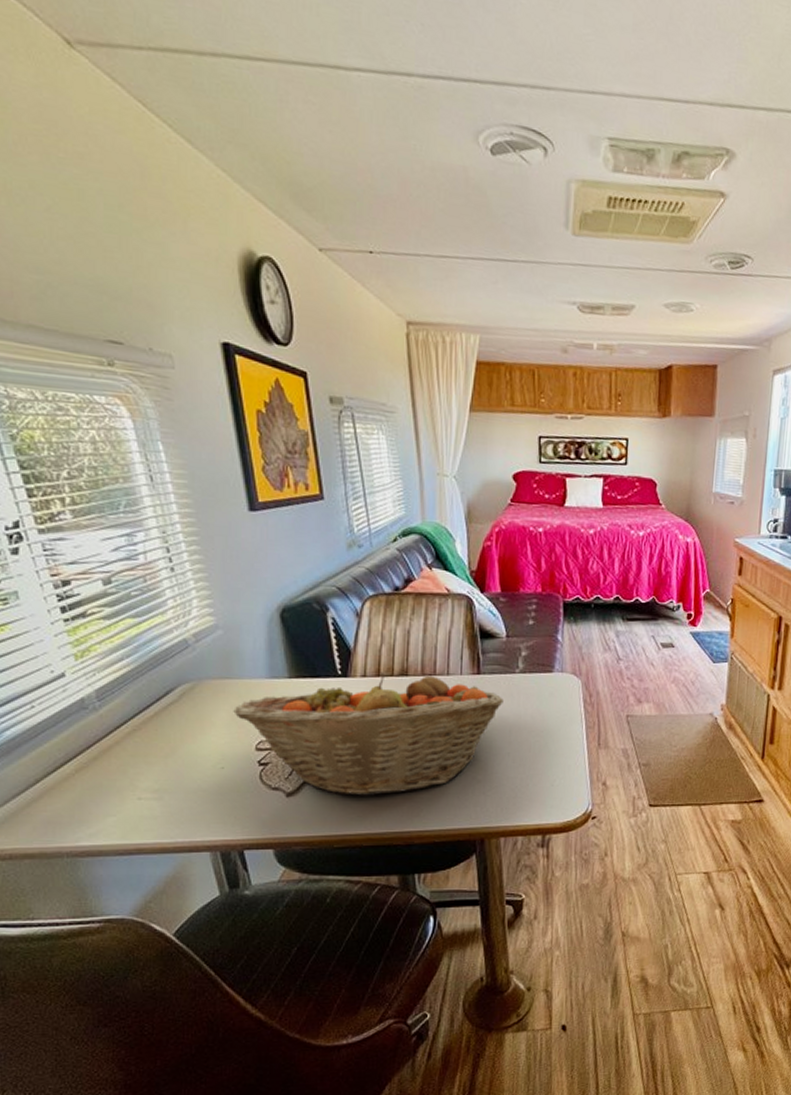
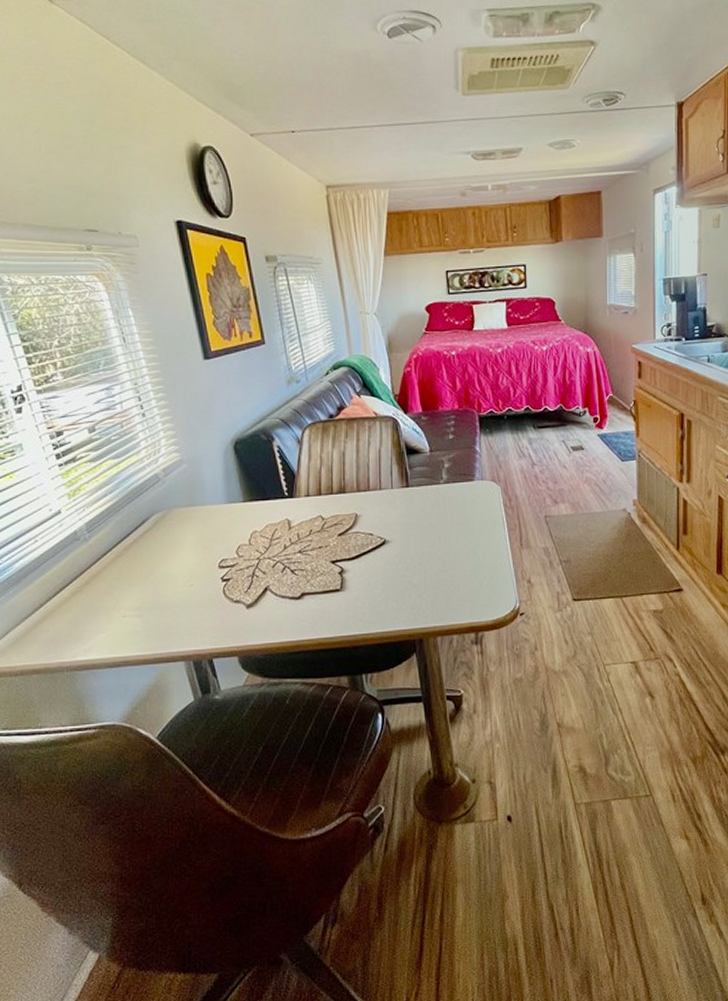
fruit basket: present [233,672,503,796] -> none [198,491,431,605]

